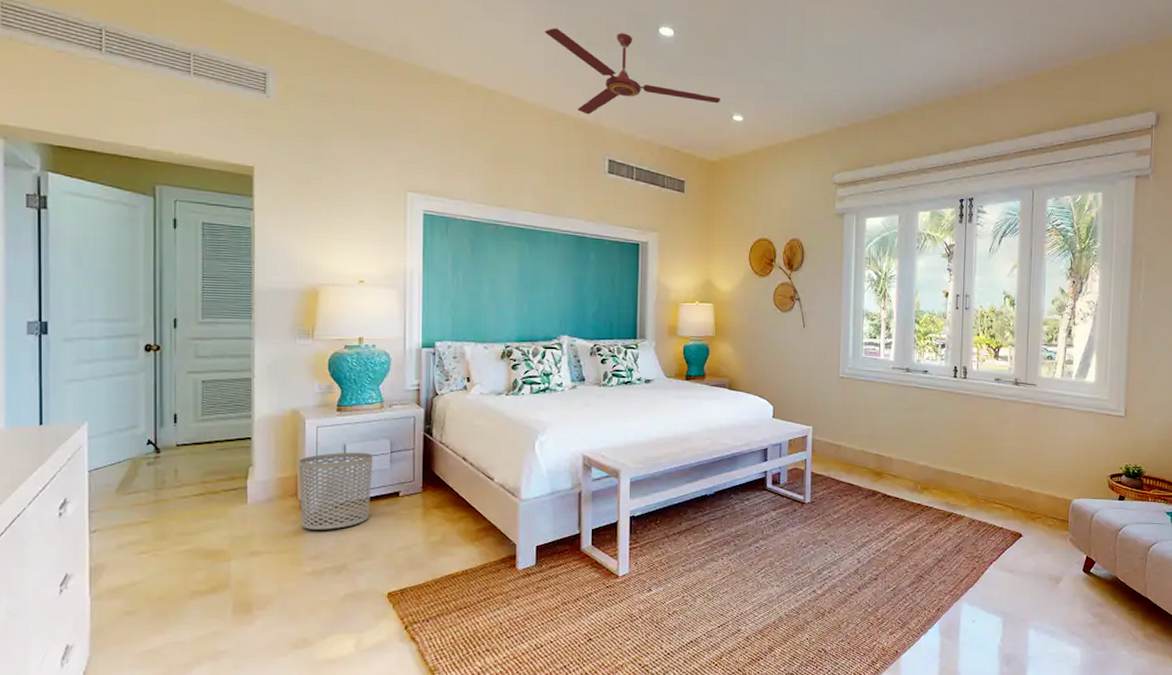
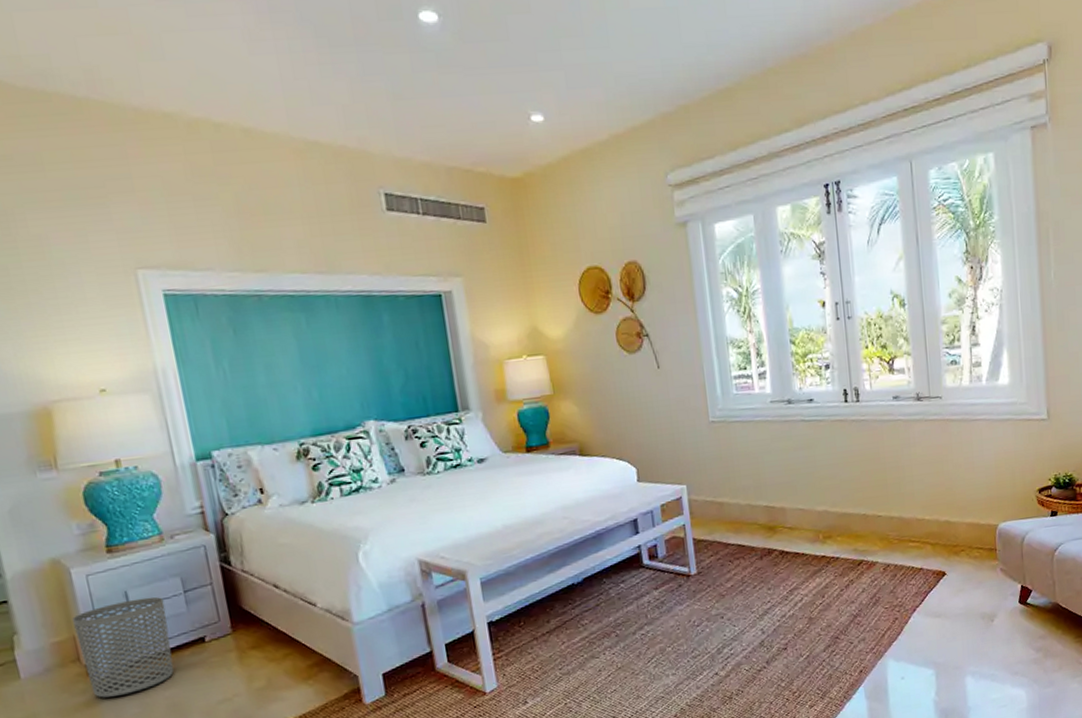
ceiling fan: present [544,28,720,115] -> none [271,25,512,139]

